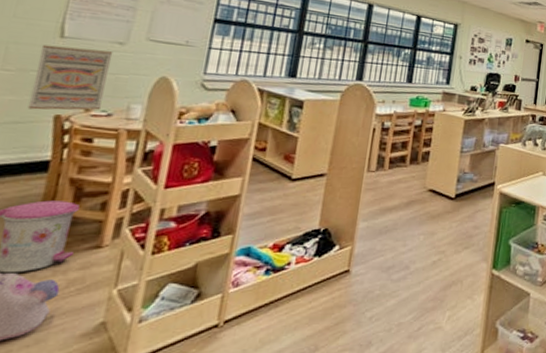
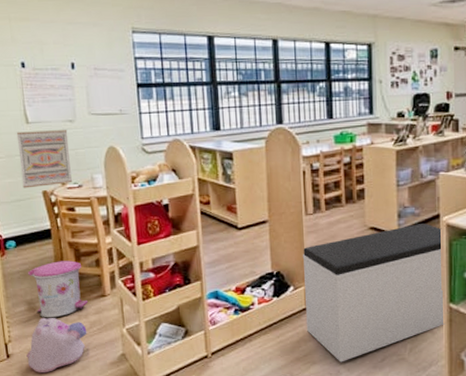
bench: none [344,190,495,332] -> present [302,224,446,363]

